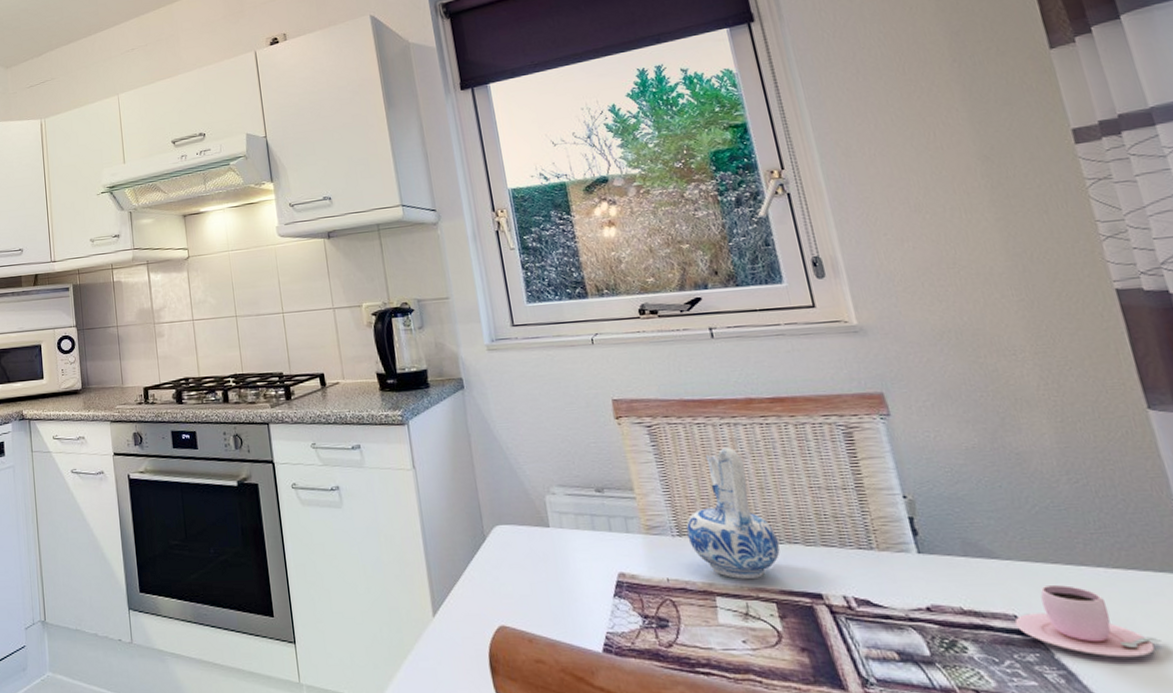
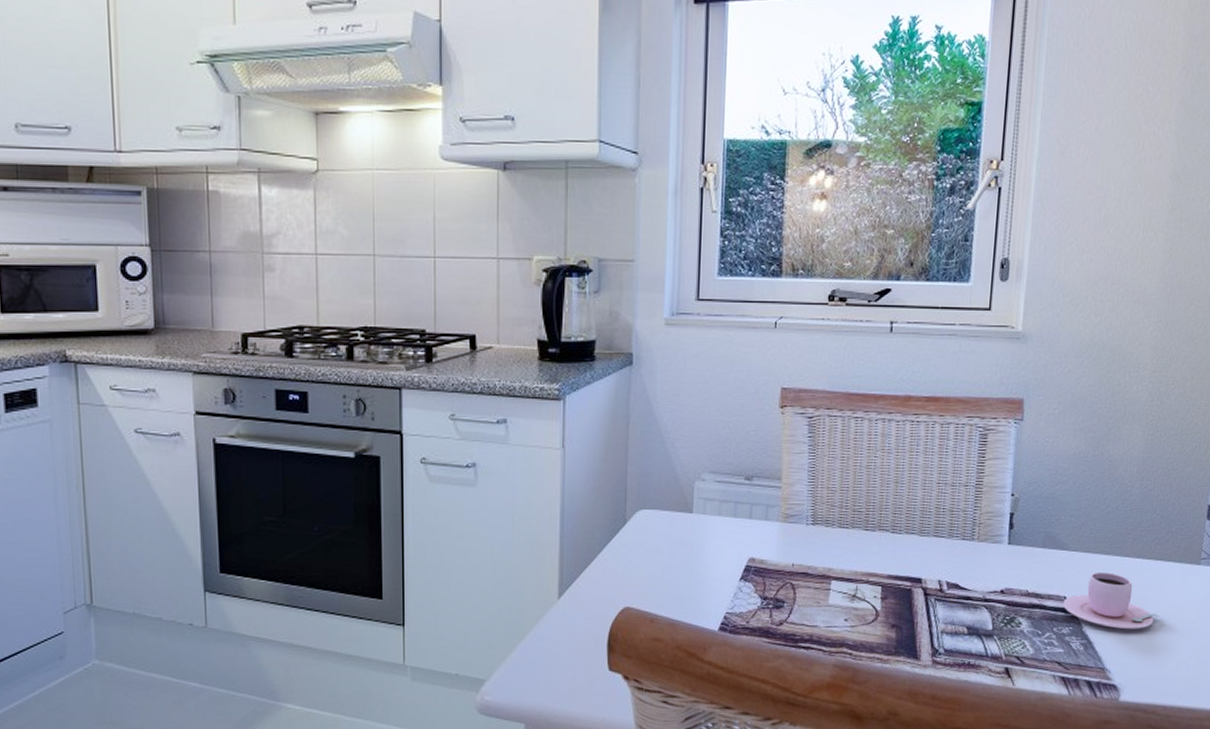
ceramic pitcher: present [685,448,780,579] -> none [820,443,899,565]

